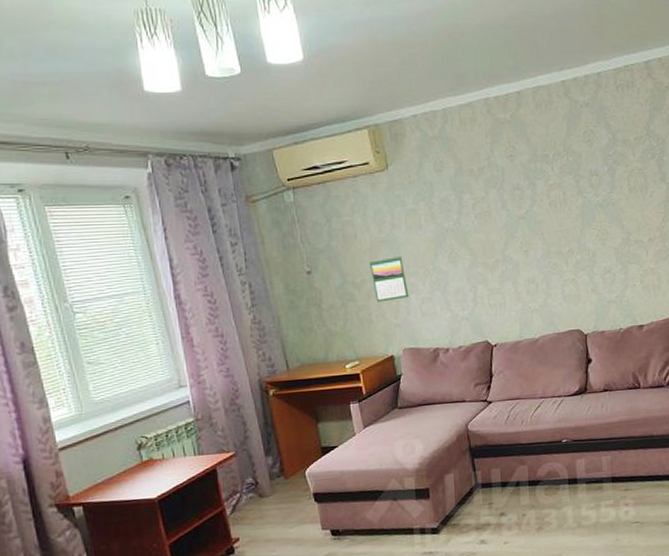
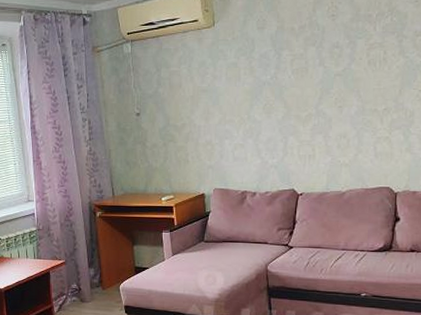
calendar: present [370,255,409,302] -> none [191,104,223,145]

